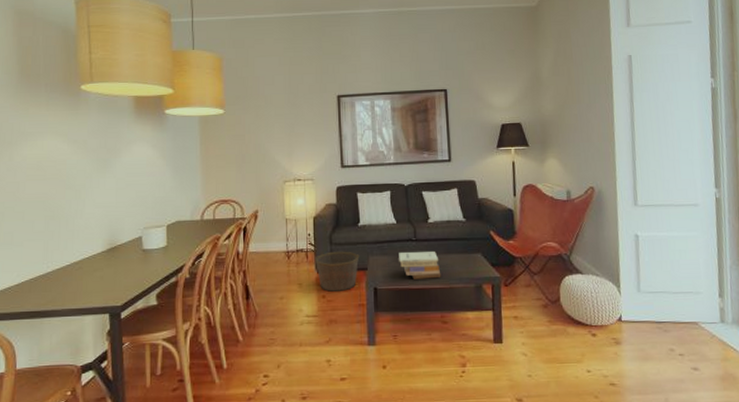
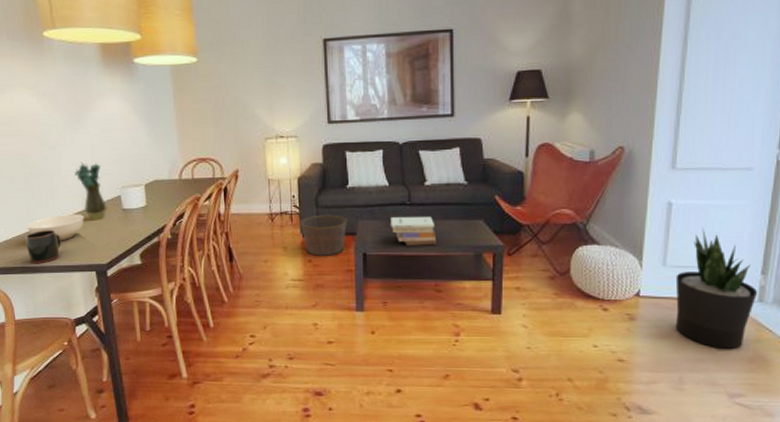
mug: none [38,272,76,307] -> present [25,230,62,263]
bowl: none [41,256,103,284] -> present [26,214,84,241]
vase: none [97,204,127,262] -> present [74,162,107,220]
planter: none [650,258,719,368] -> present [675,229,757,349]

